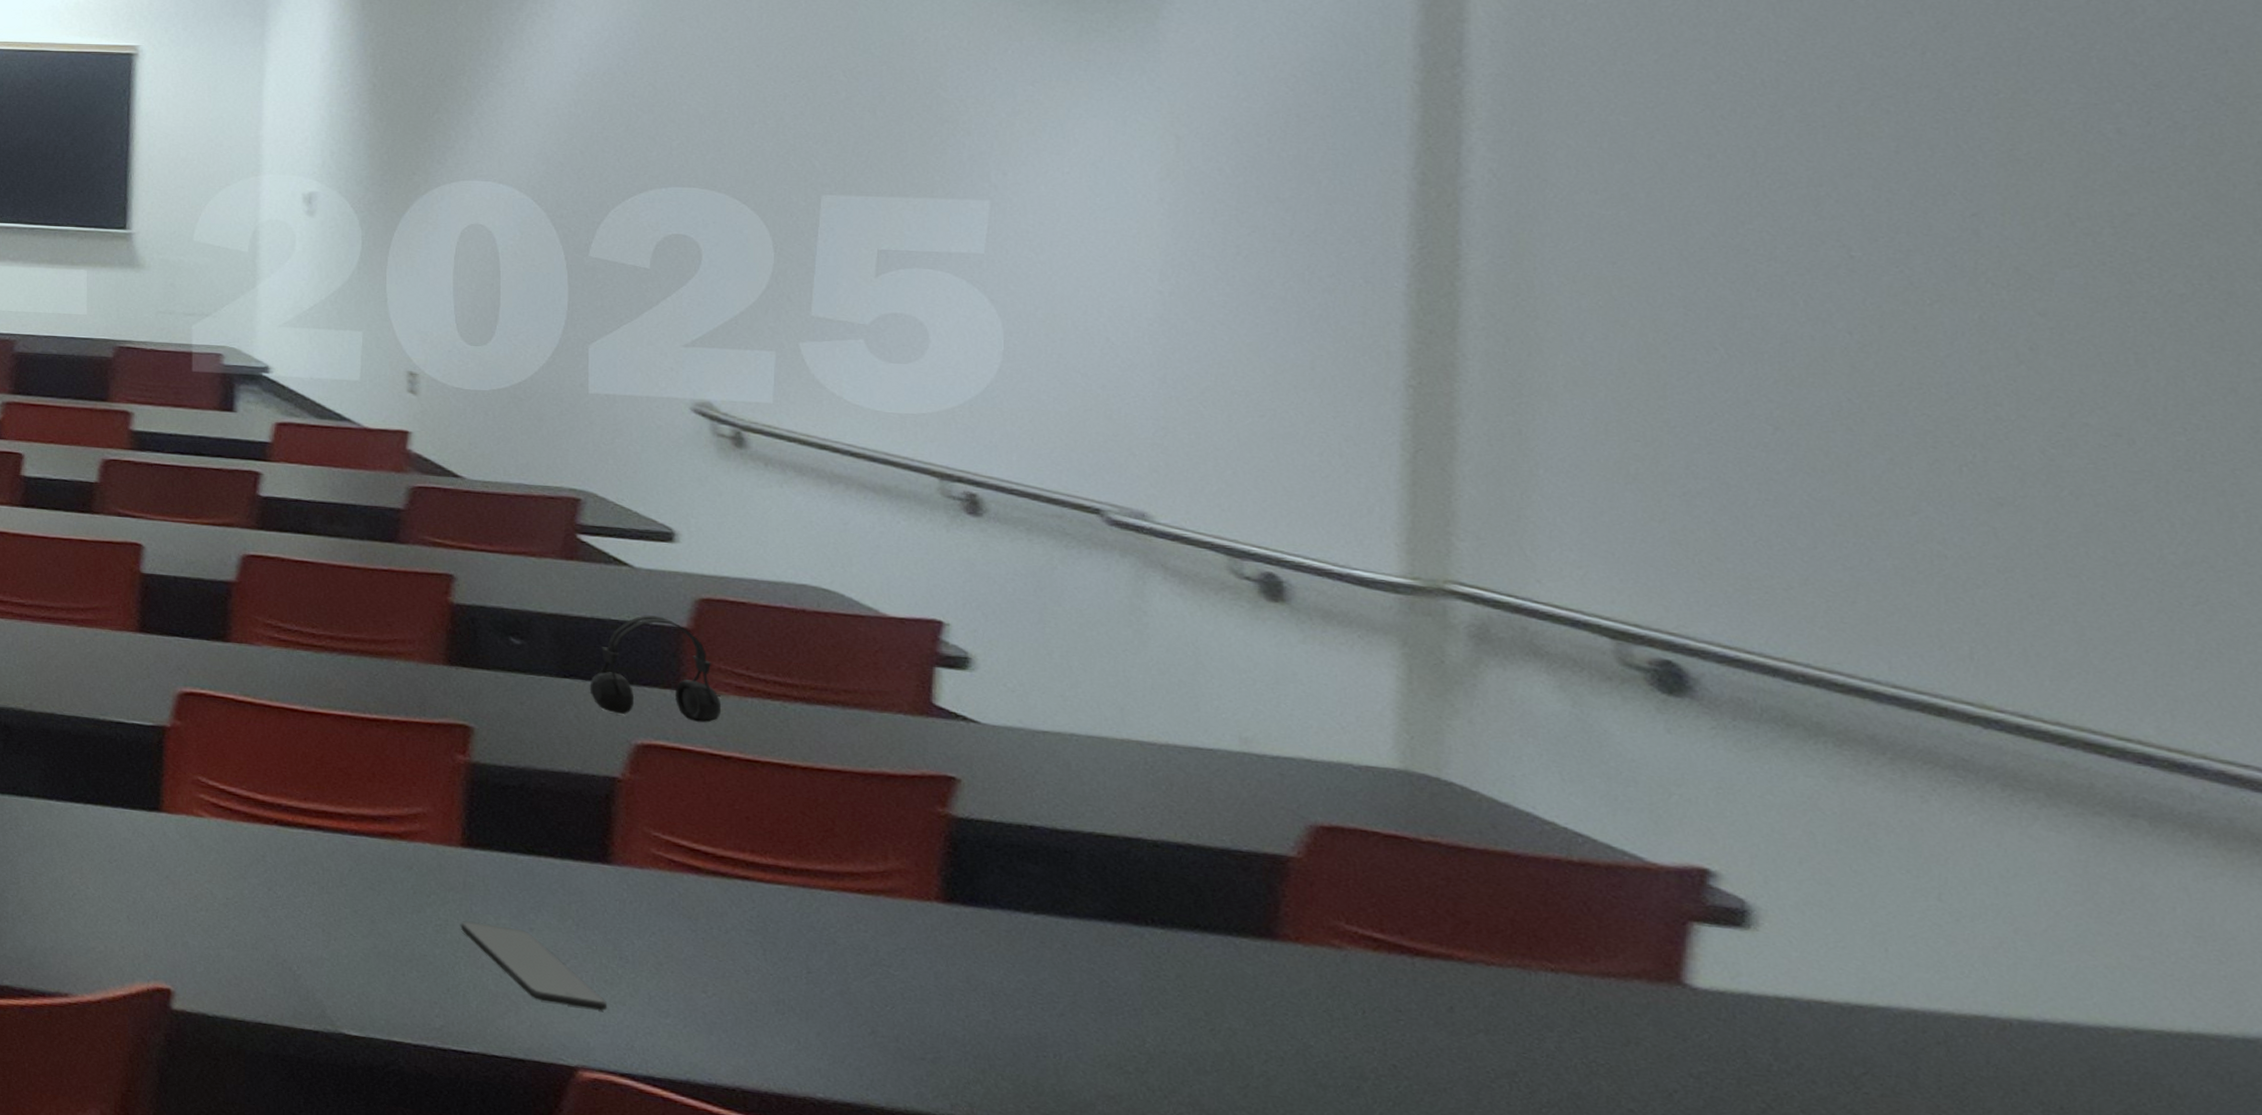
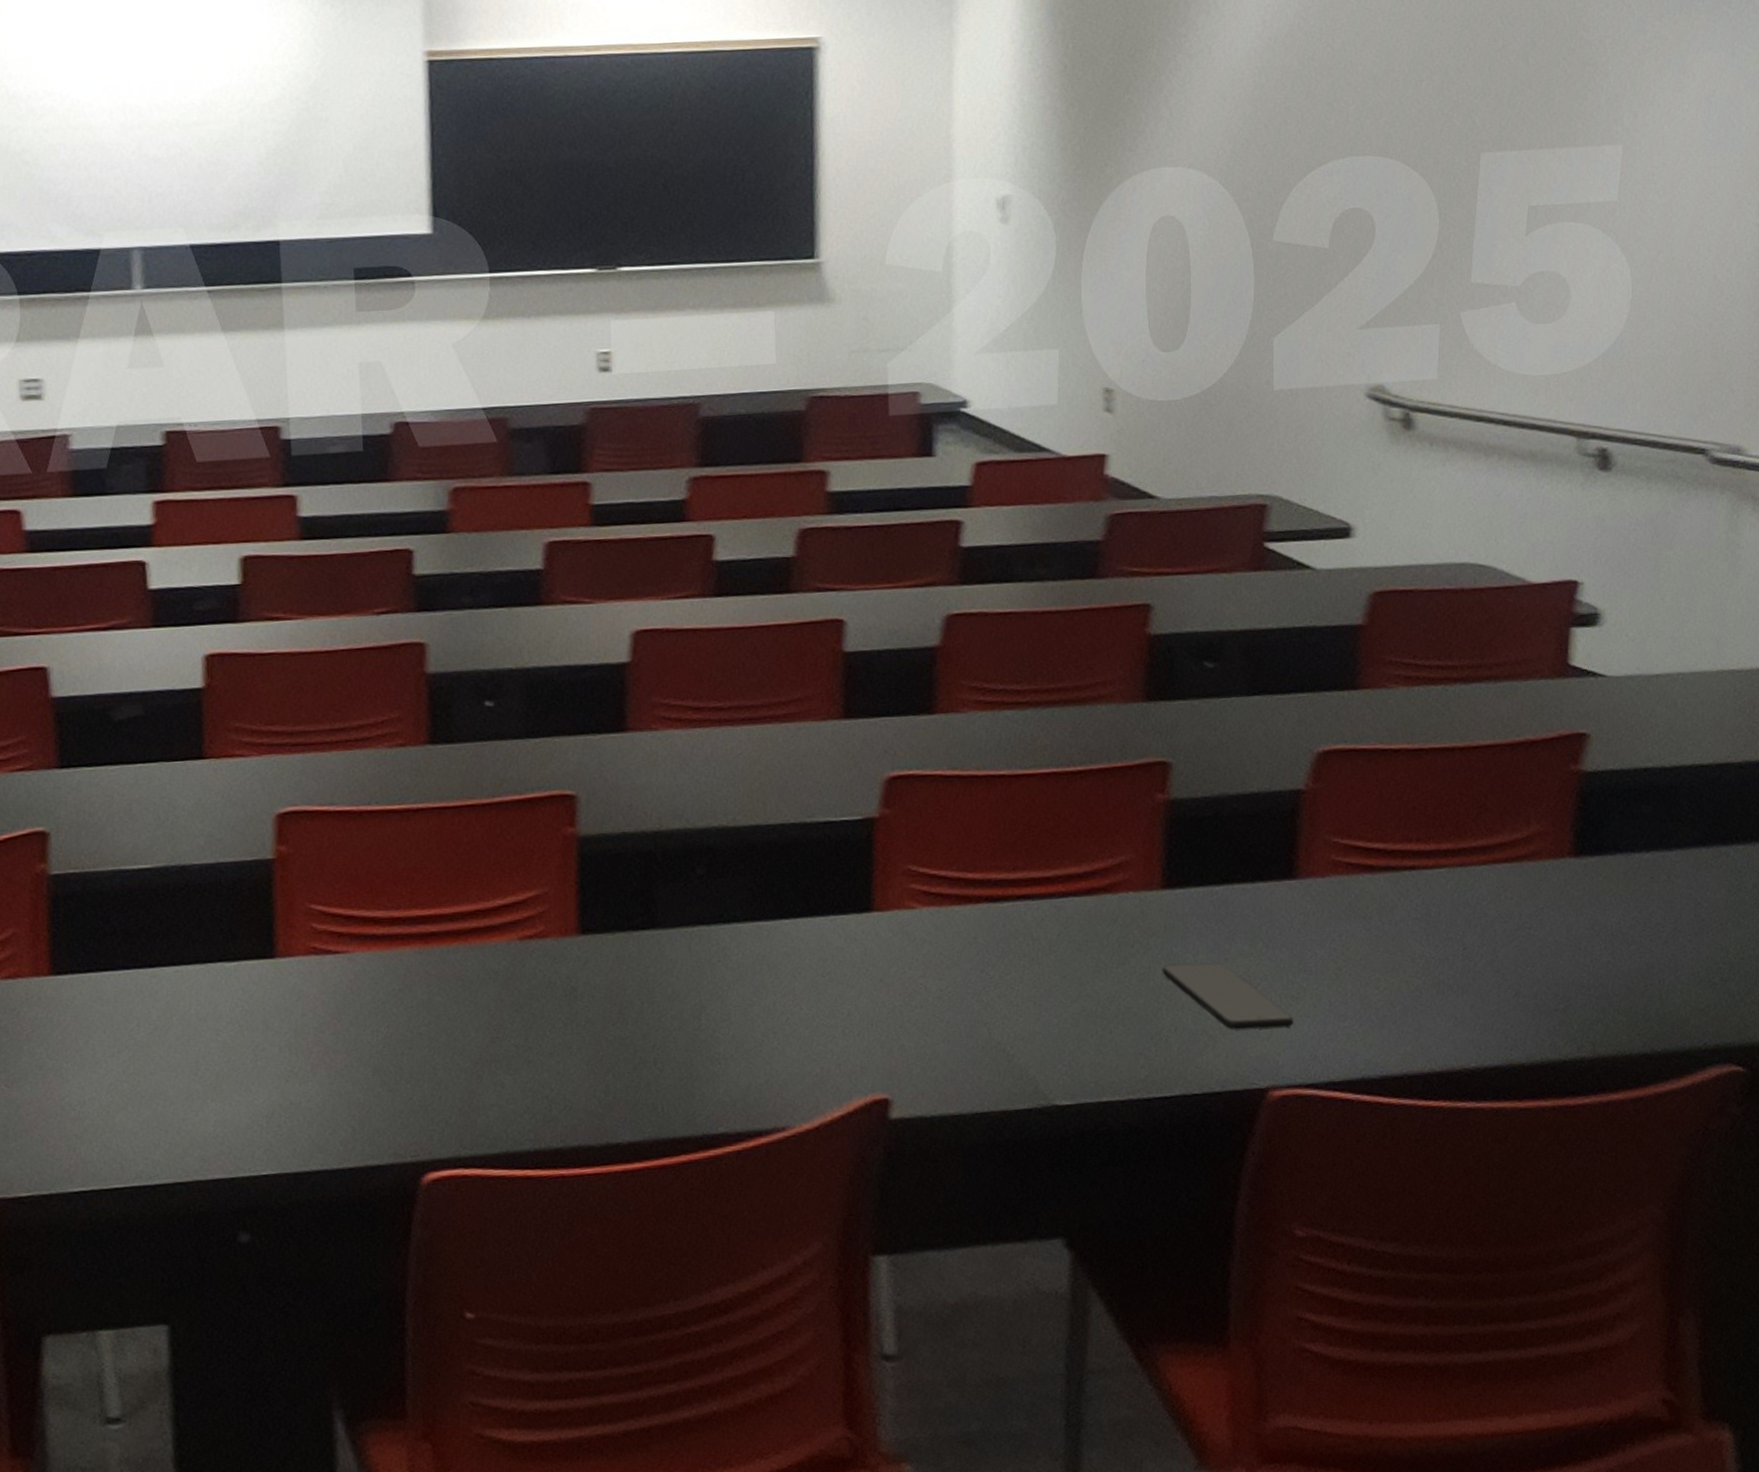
headphones: present [589,615,722,723] -> none [1276,616,1392,725]

